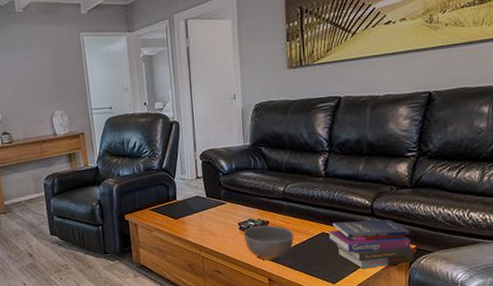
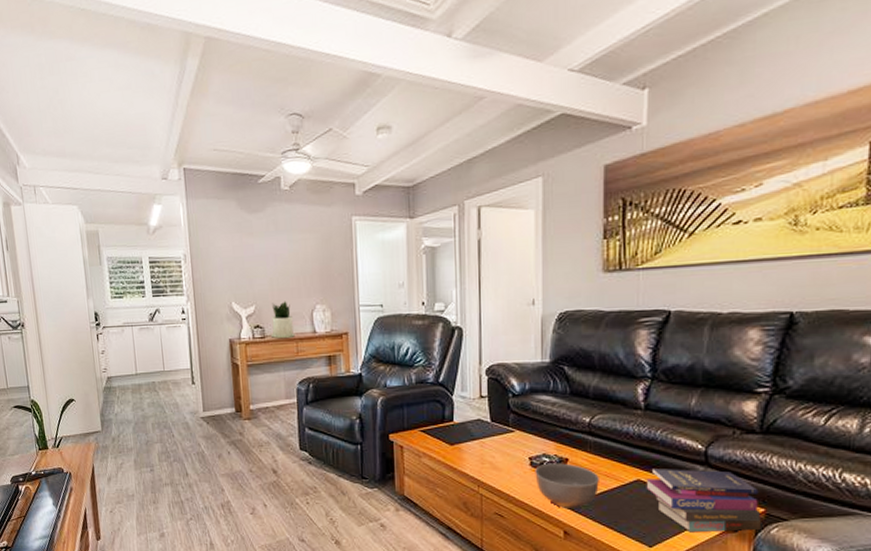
planter: none [16,109,39,143] -> present [270,301,295,339]

